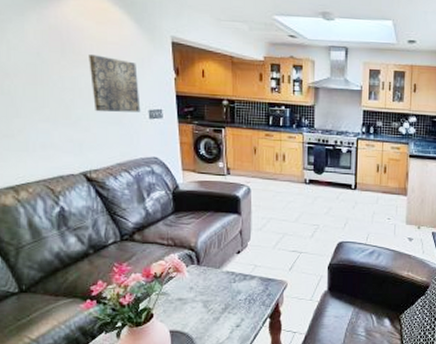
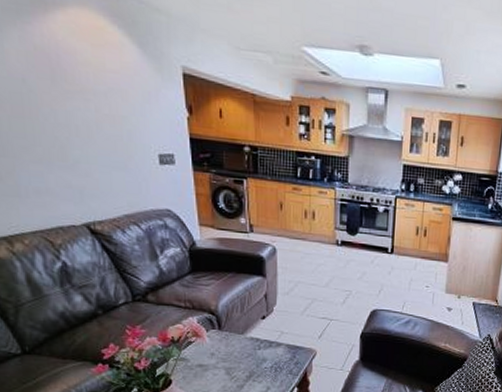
wall art: present [89,55,141,113] -> none [84,84,149,157]

